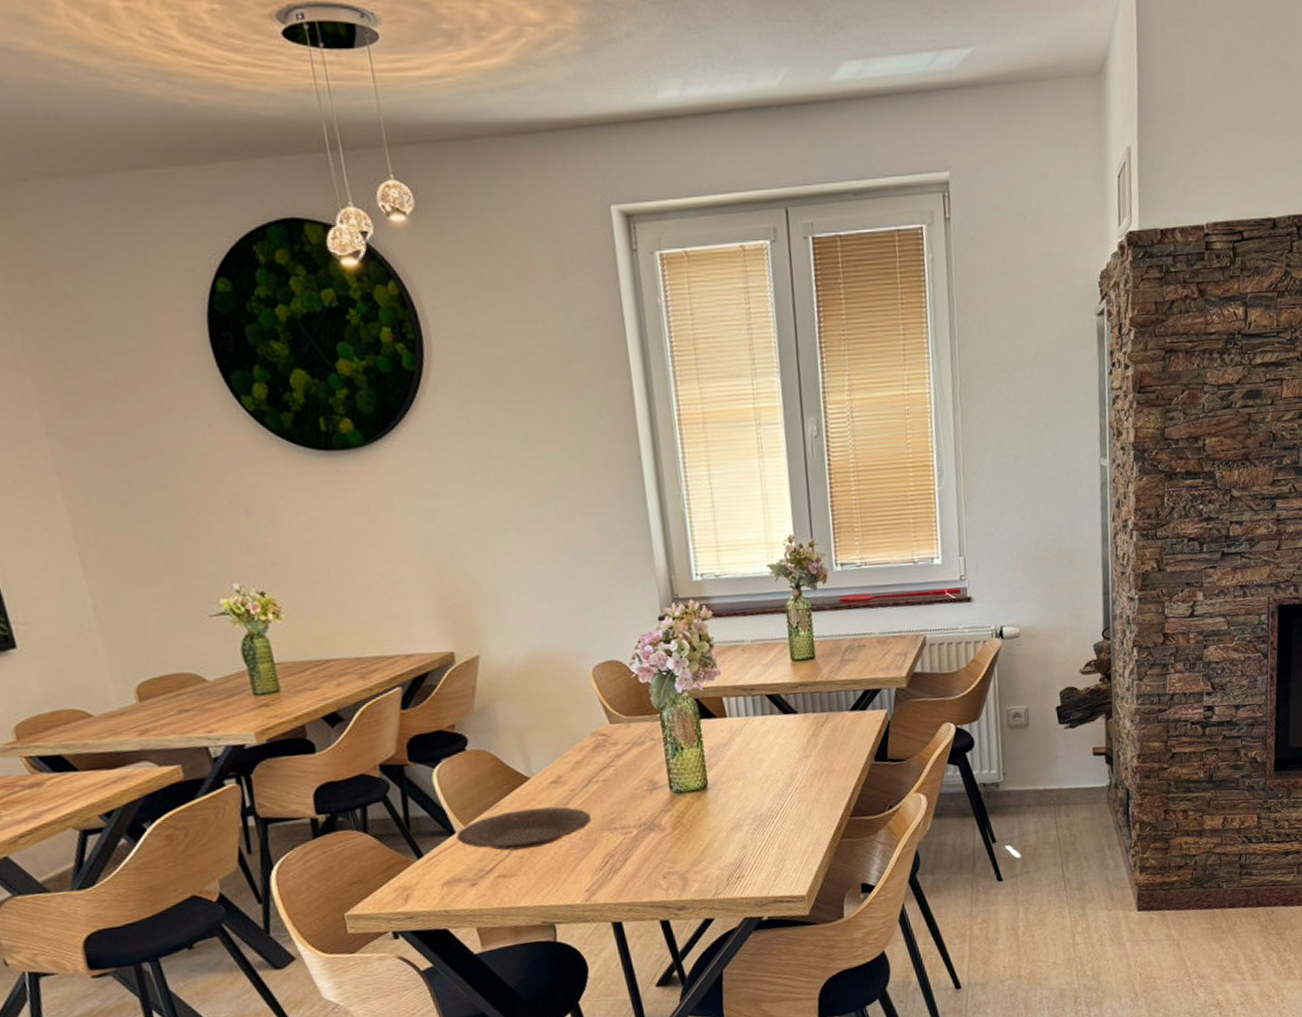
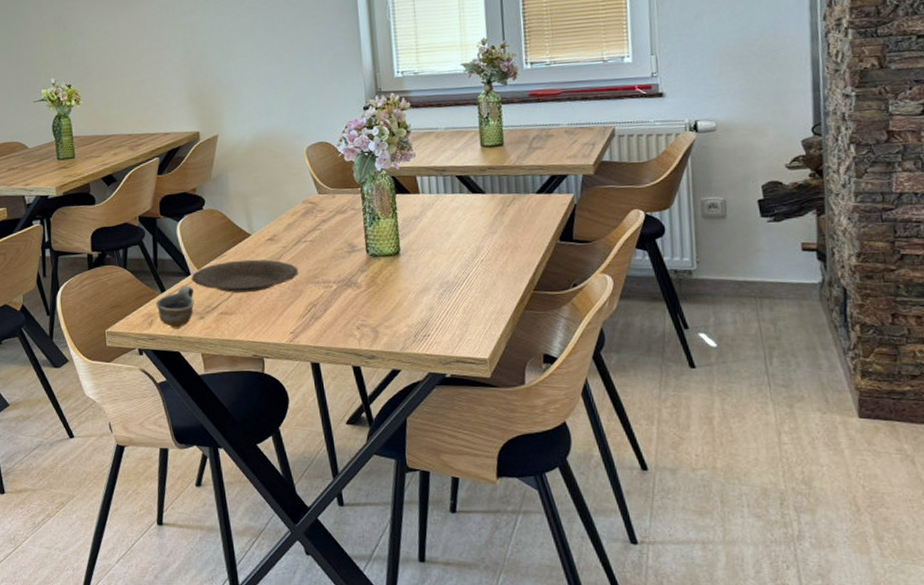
cup: none [411,846,463,902] -> present [155,285,195,329]

